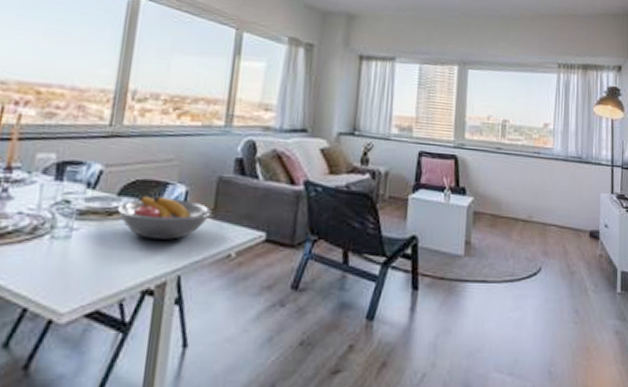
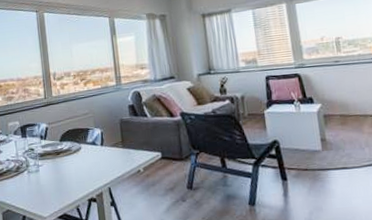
fruit bowl: present [117,195,211,240] -> none [61,138,121,166]

